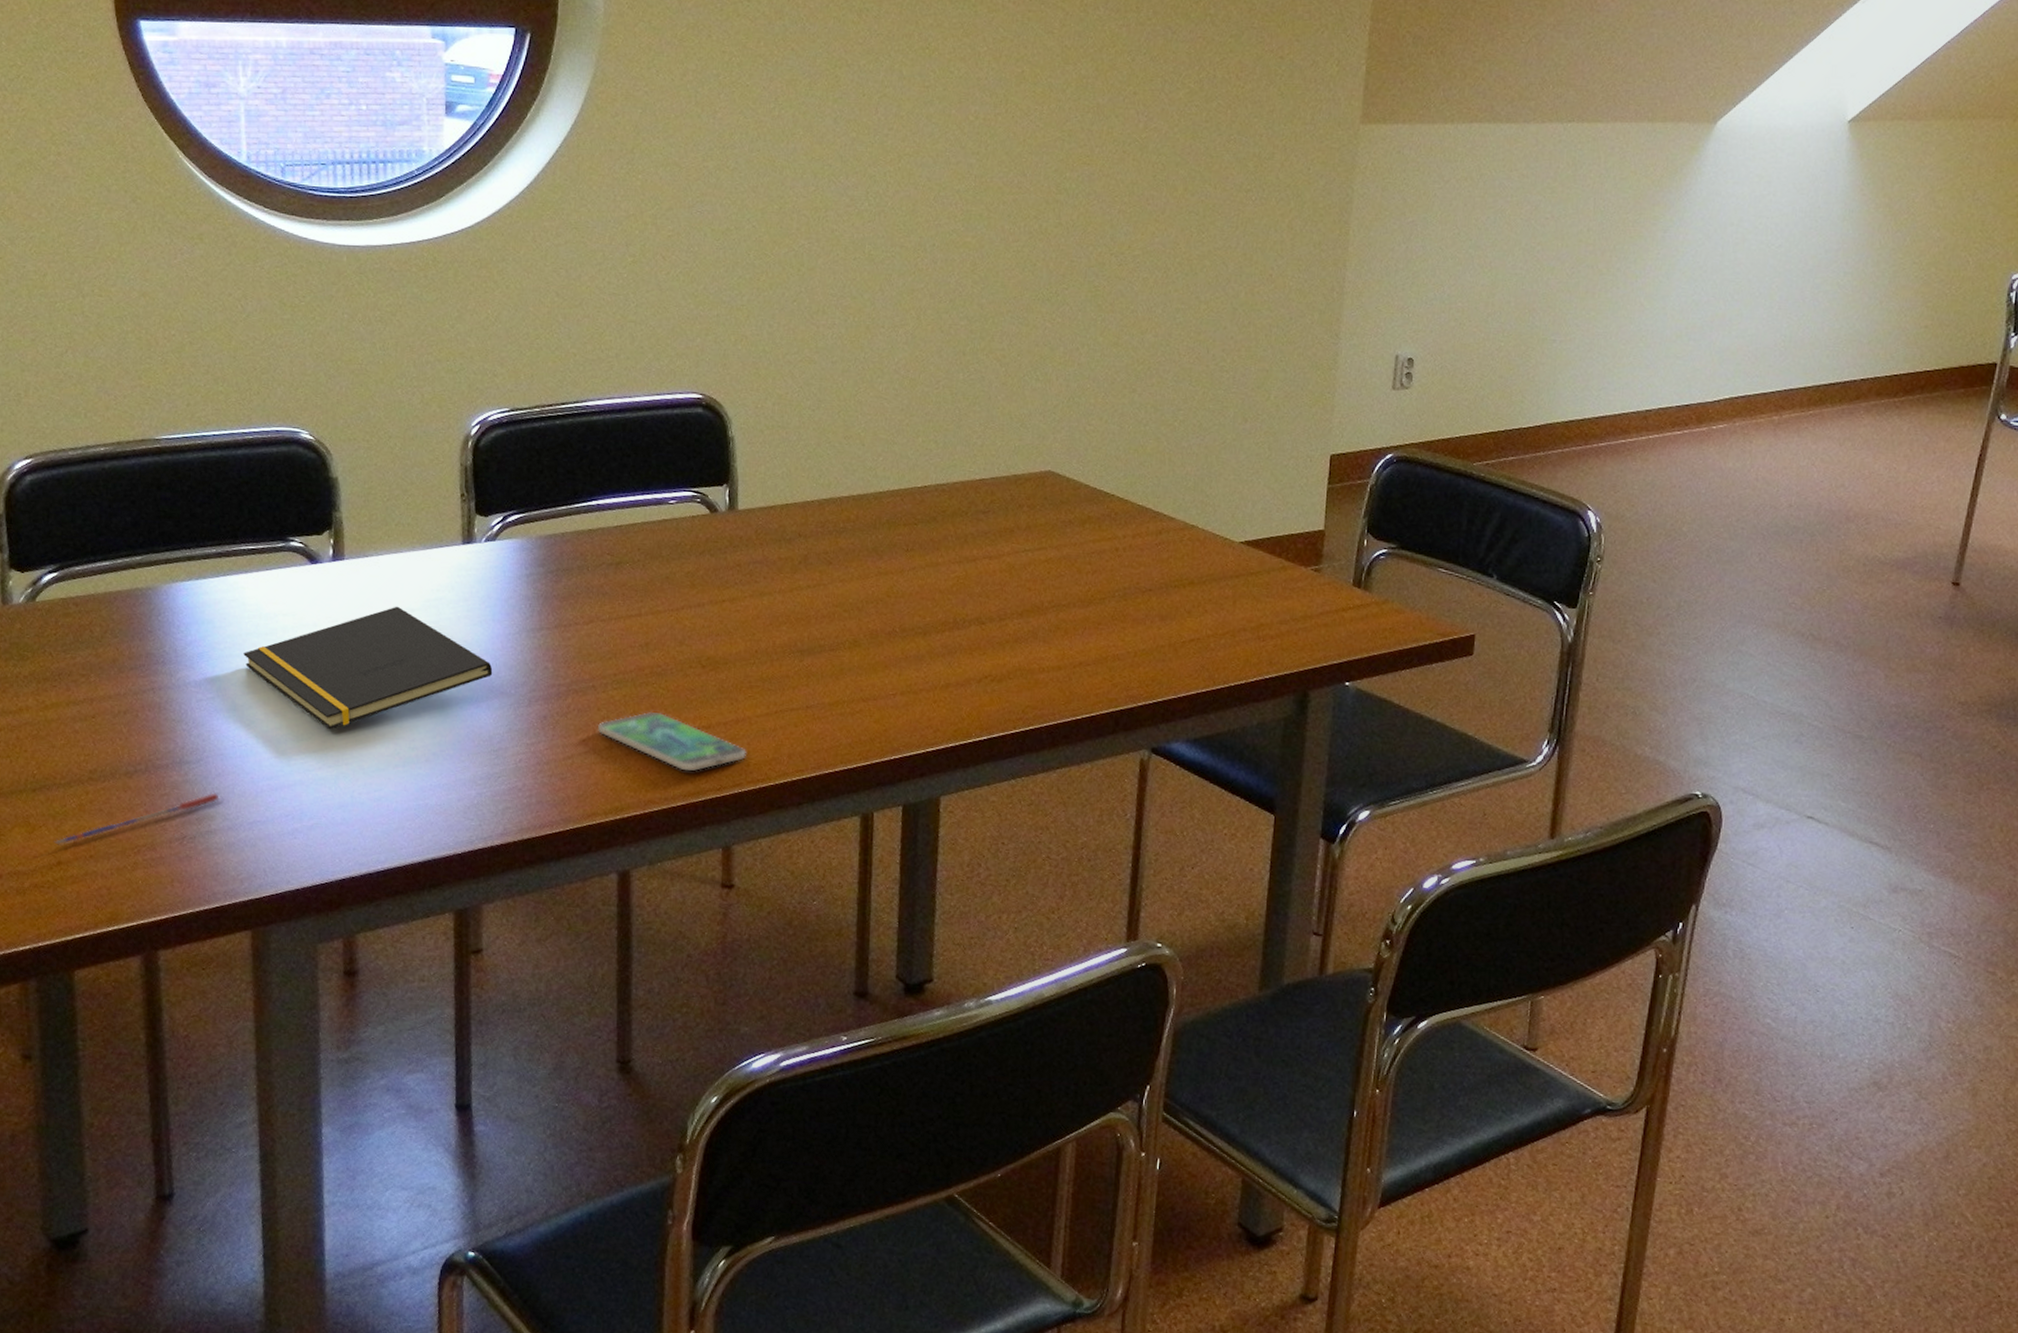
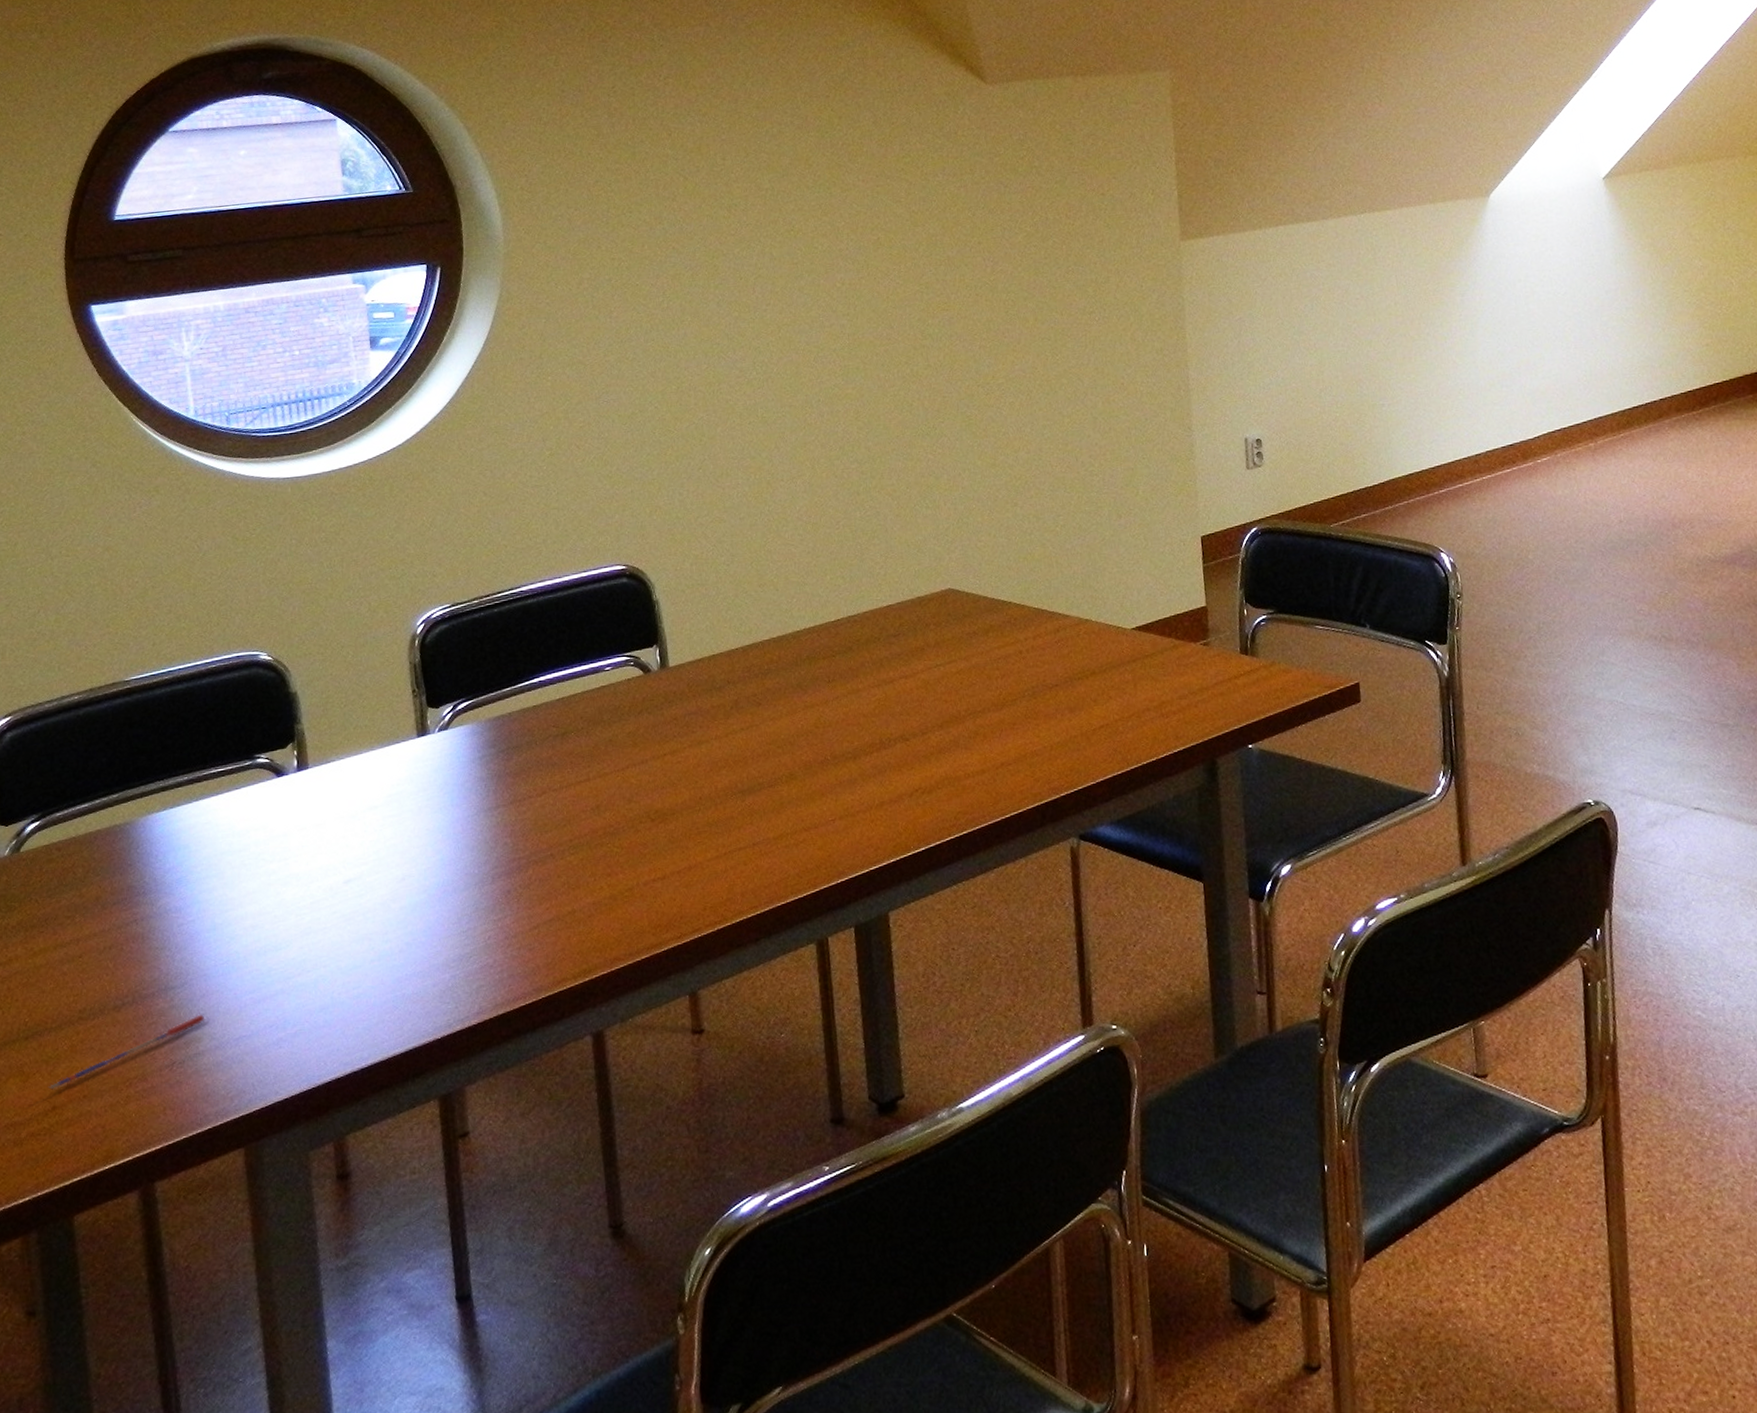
notepad: present [243,606,493,729] -> none [219,805,456,934]
smartphone: present [597,711,746,772] -> none [559,870,702,924]

